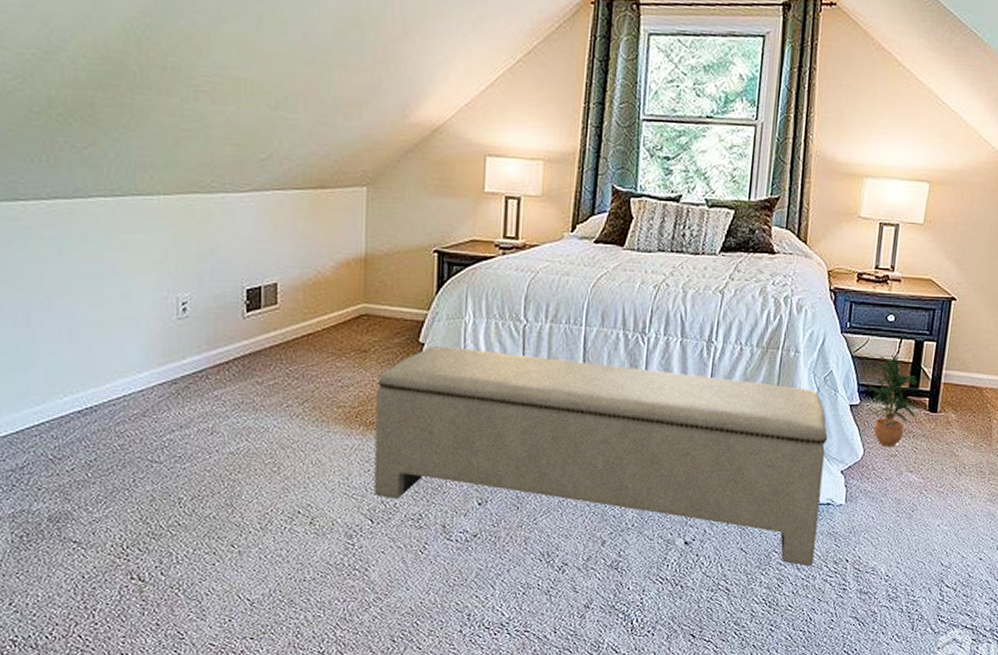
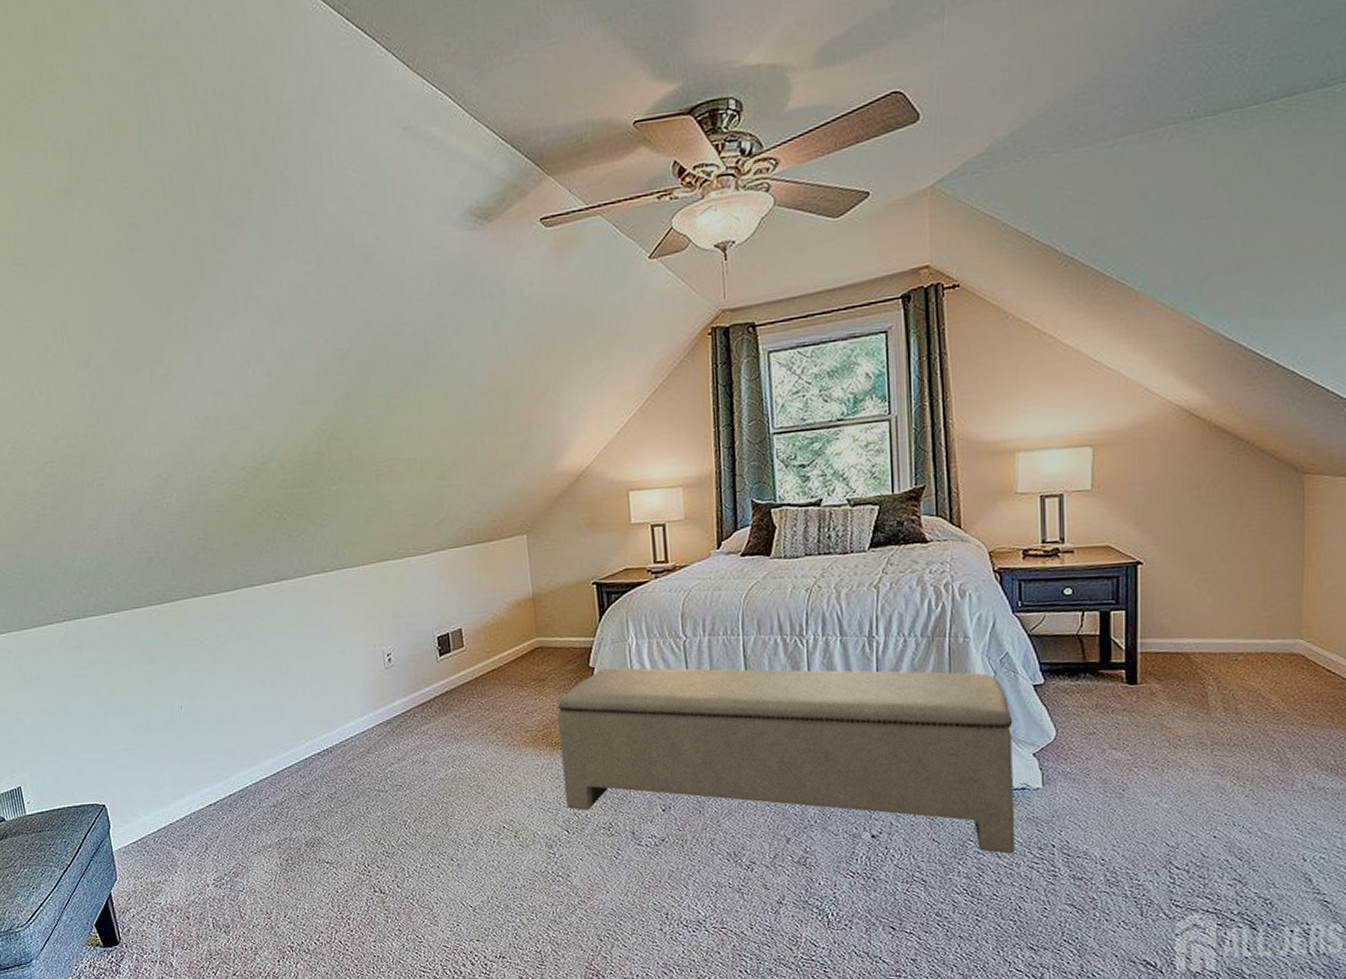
potted plant: present [868,354,924,448] -> none [1051,629,1118,726]

